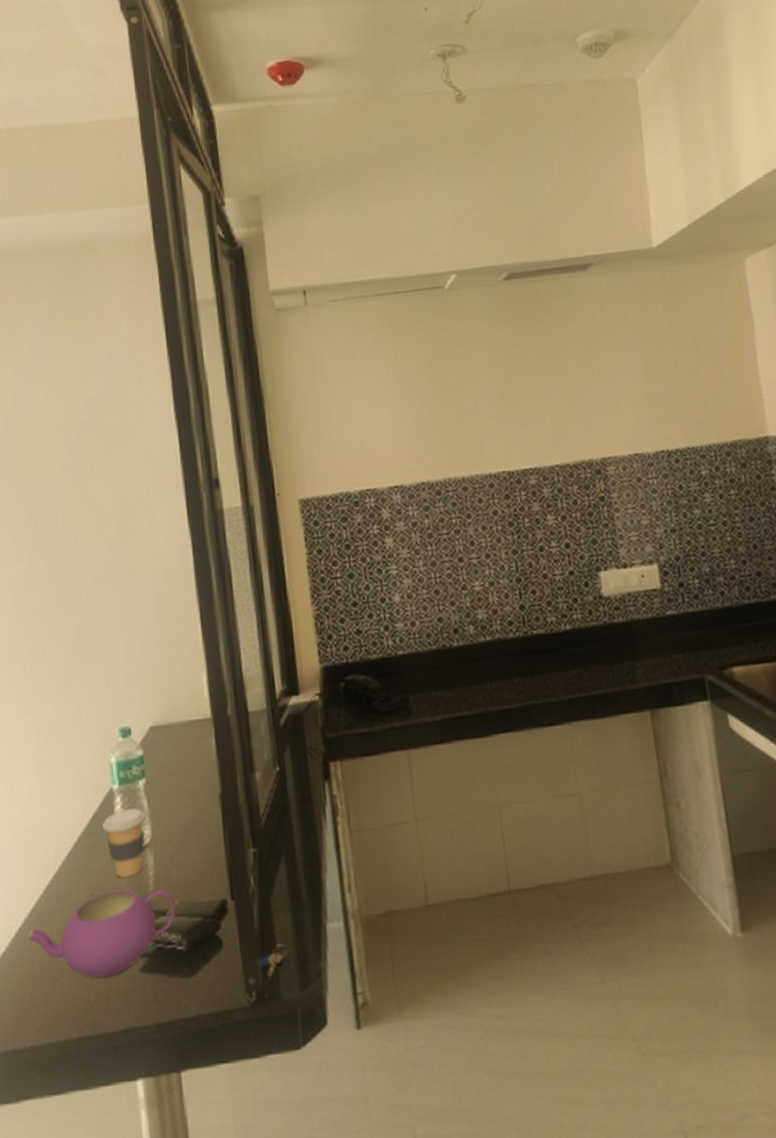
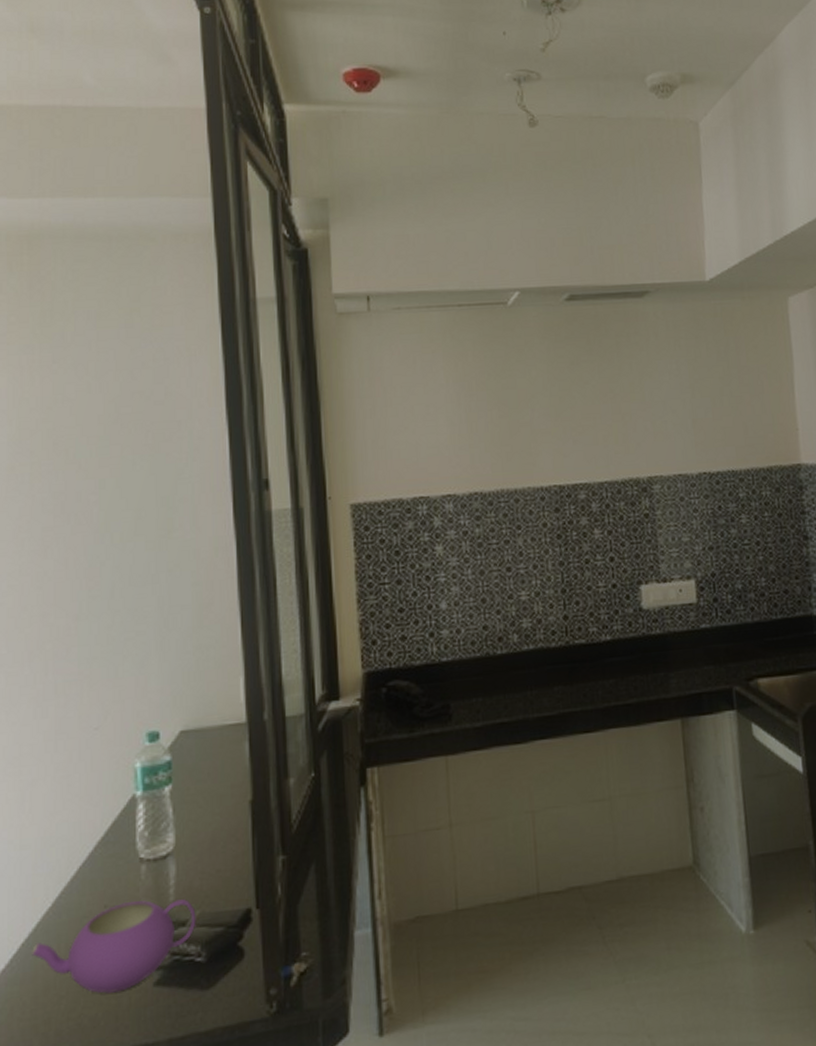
coffee cup: present [102,808,145,878] -> none [122,815,169,888]

